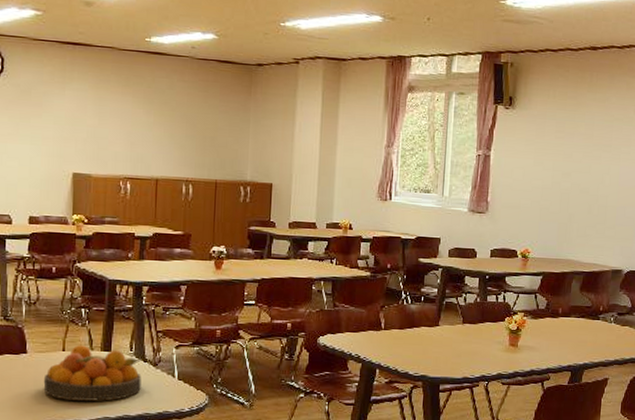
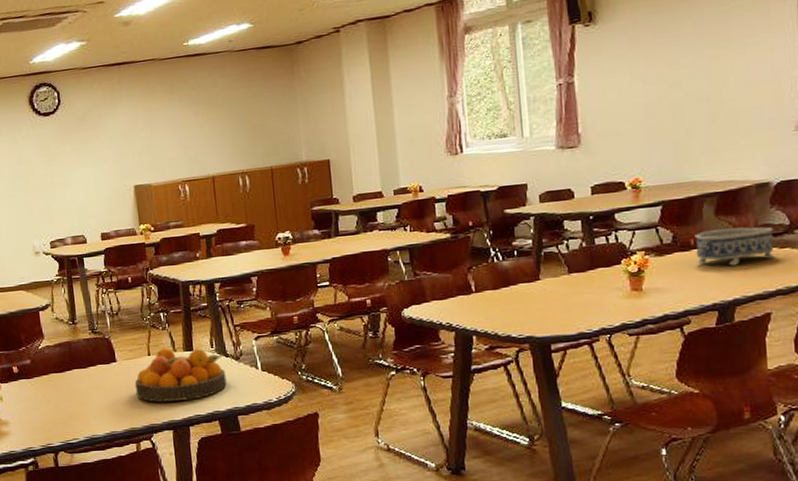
decorative bowl: none [561,303,619,336] -> present [695,227,774,266]

